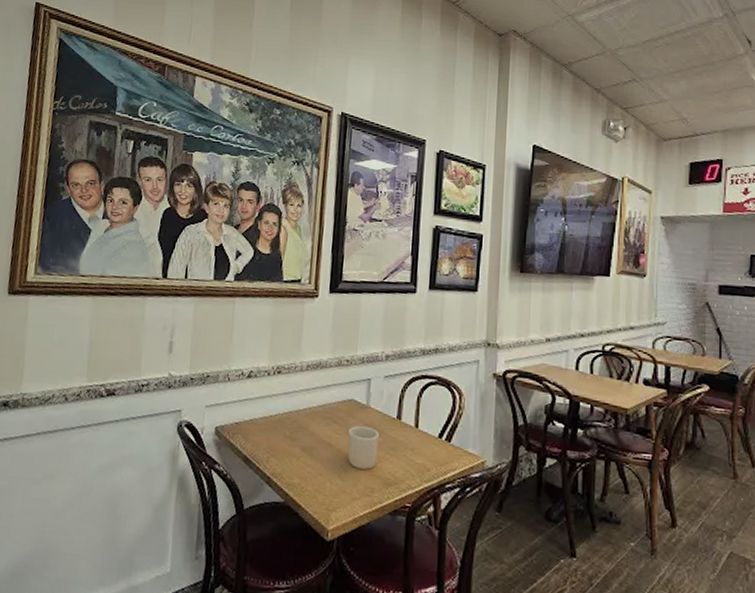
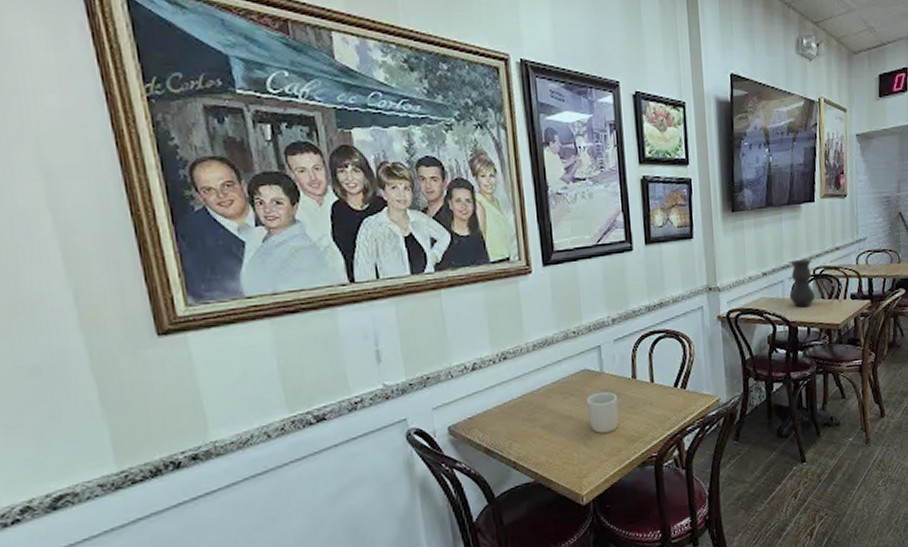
vase: none [573,331,603,384] -> present [789,259,816,308]

